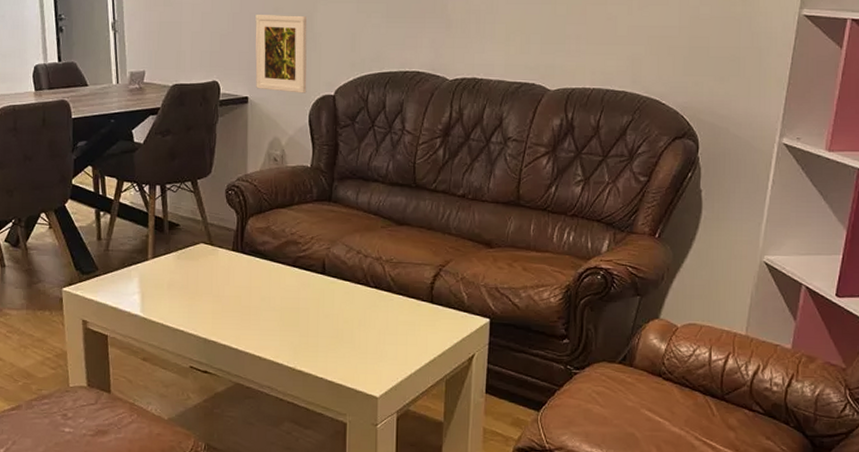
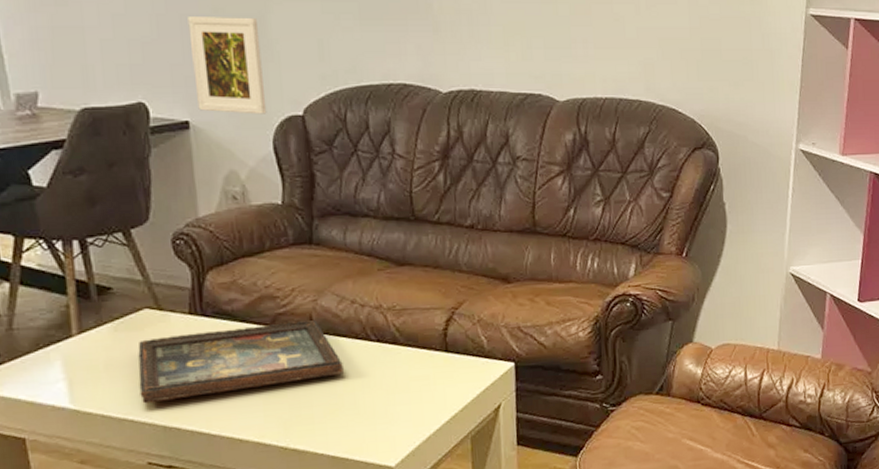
decorative tray: none [190,264,345,319] -> present [138,320,344,404]

